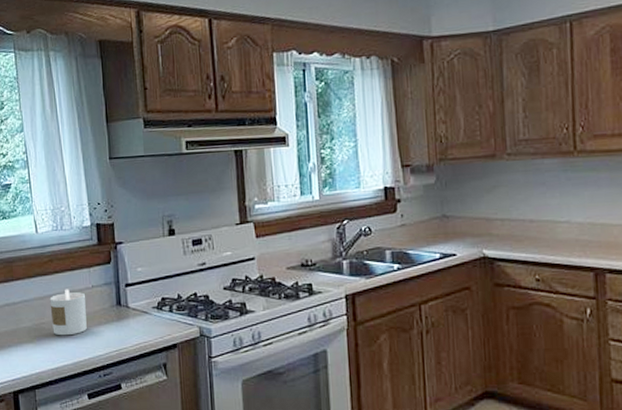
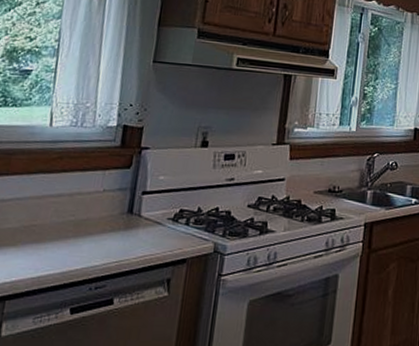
candle: present [49,289,87,336] -> none [44,190,94,242]

